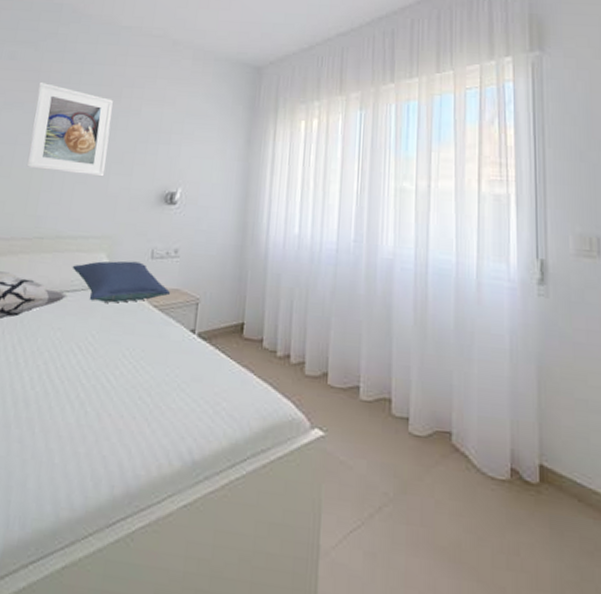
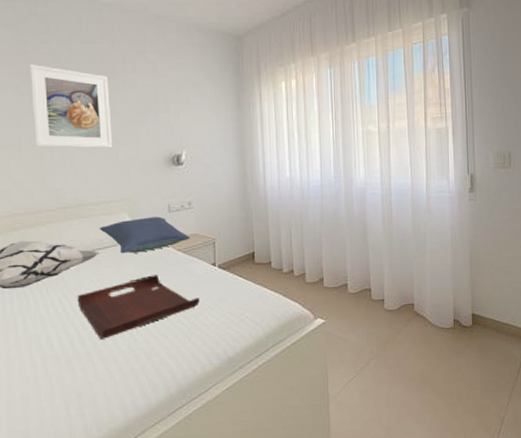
serving tray: none [31,332,170,405] -> present [77,275,200,339]

